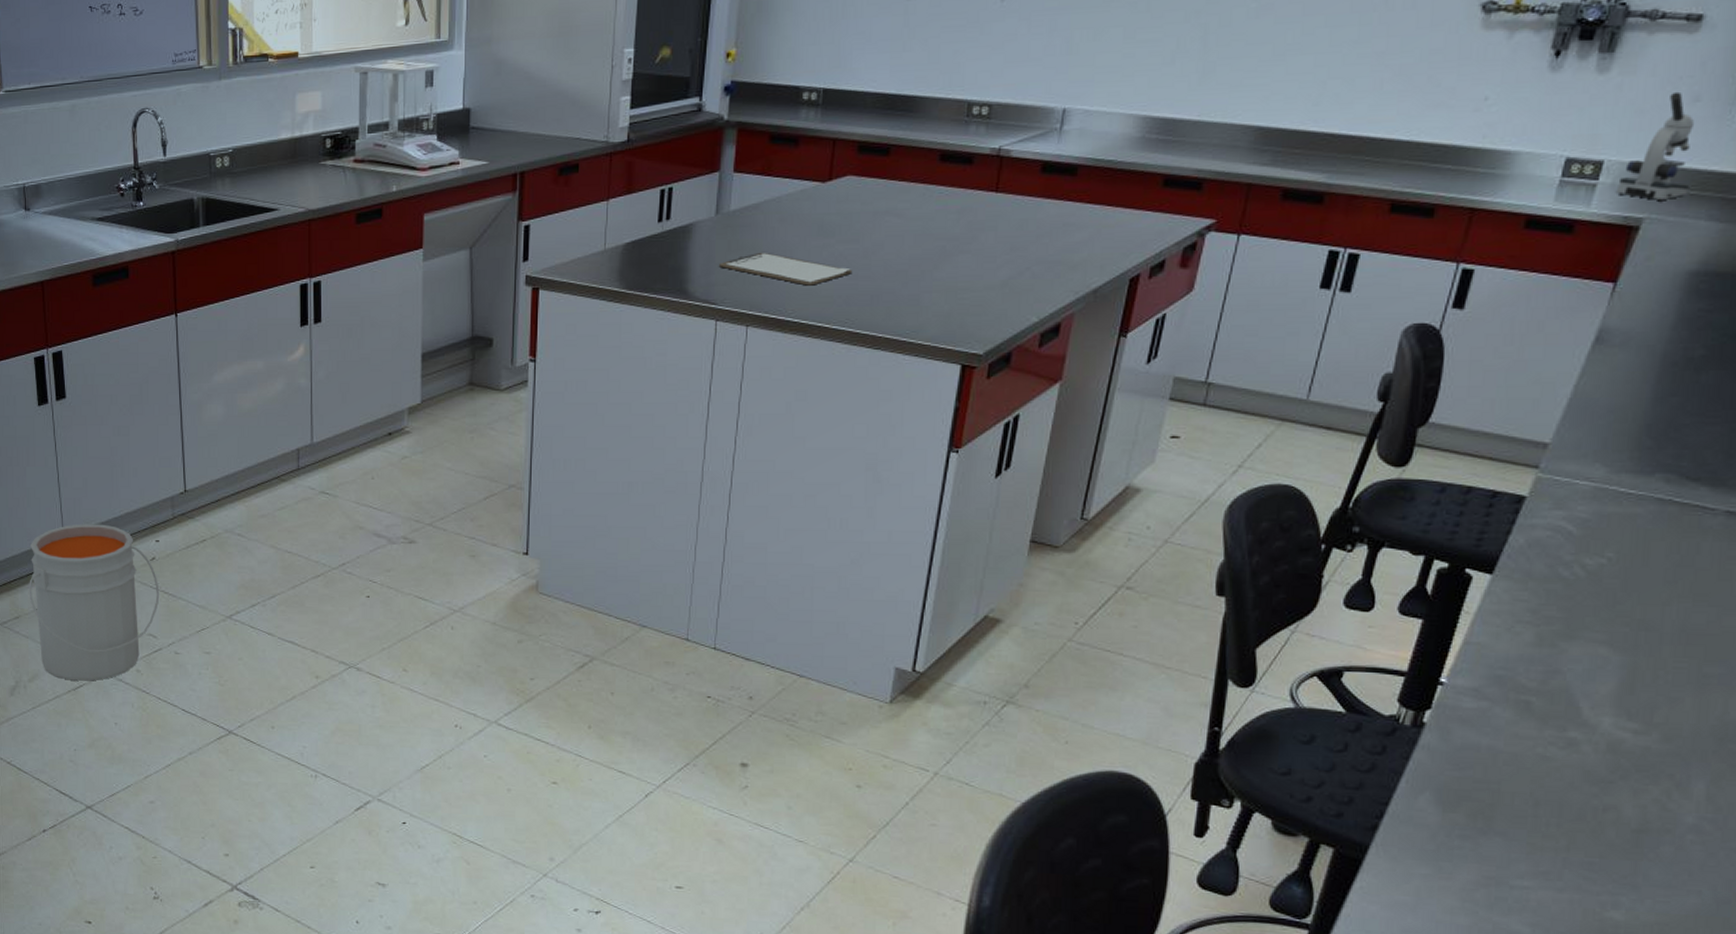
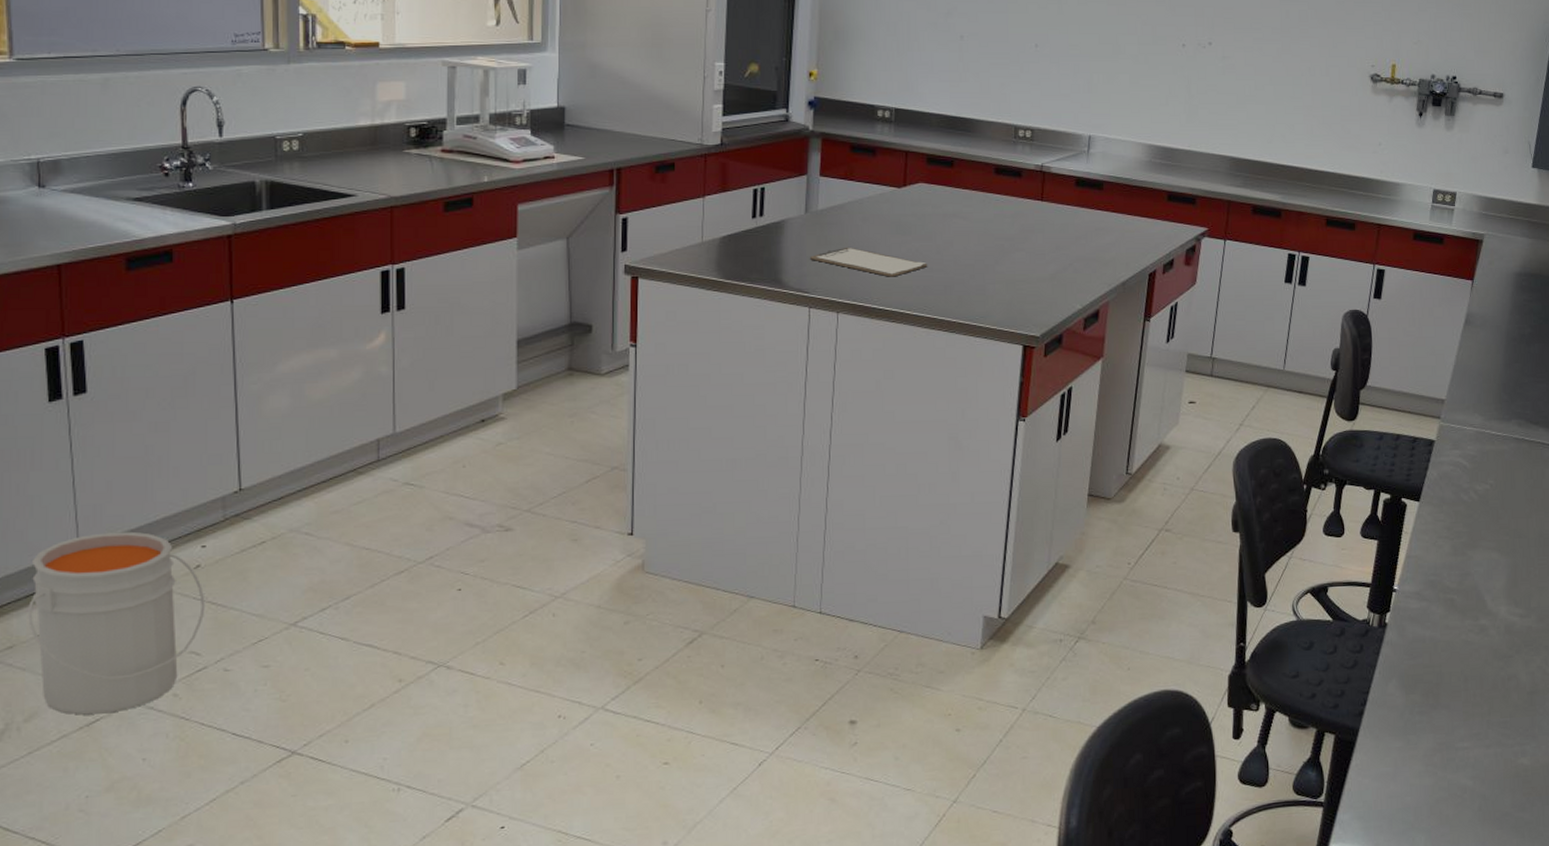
microscope: present [1615,91,1694,202] -> none [1466,146,1509,223]

